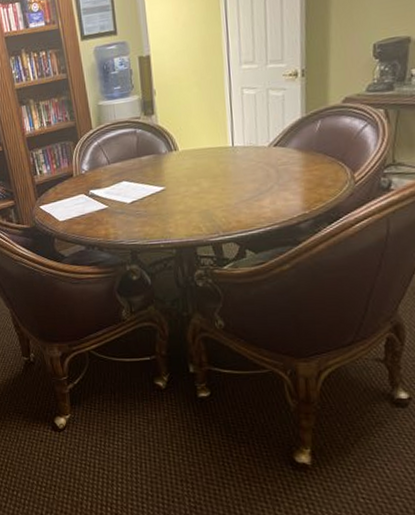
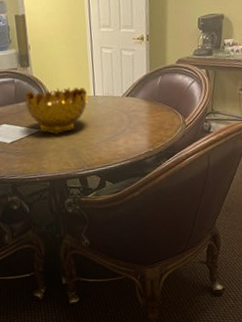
decorative bowl: none [147,136,224,193] -> present [24,87,88,134]

